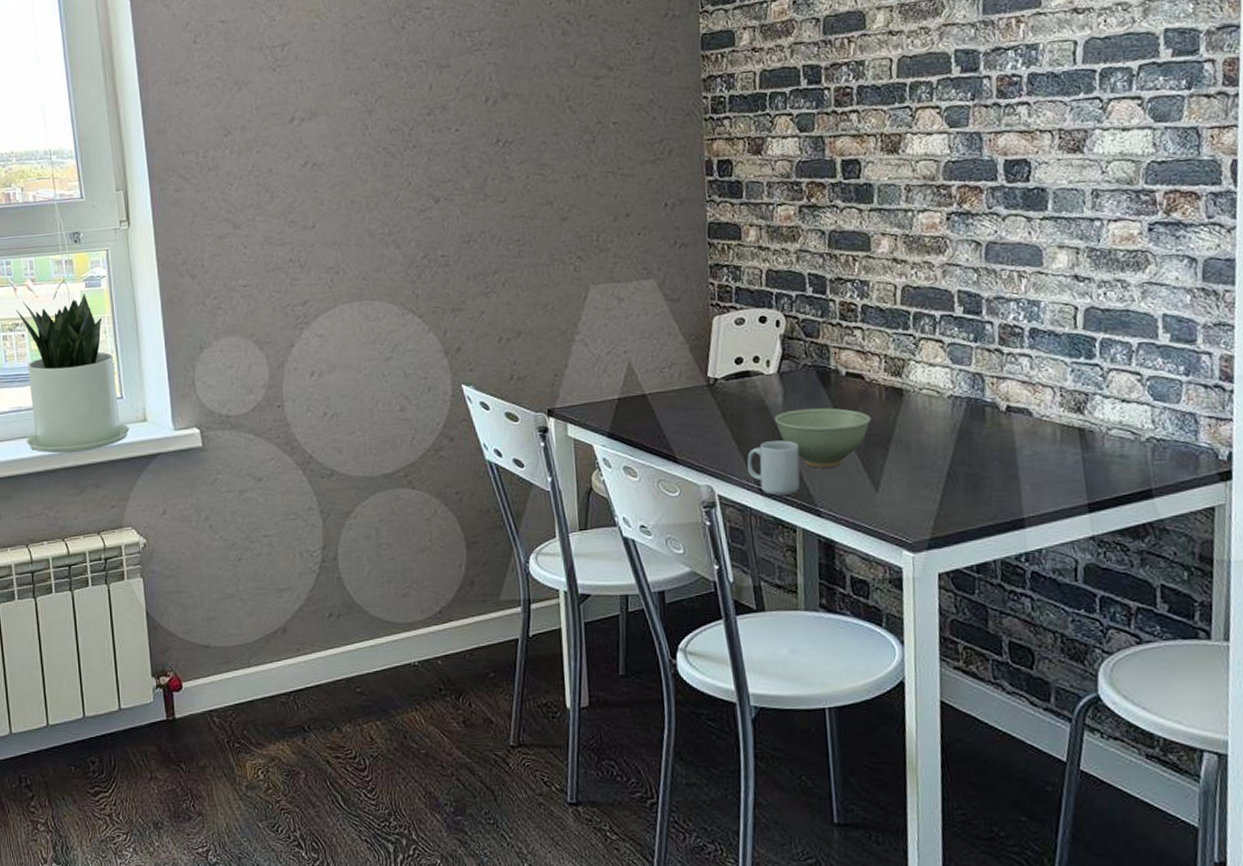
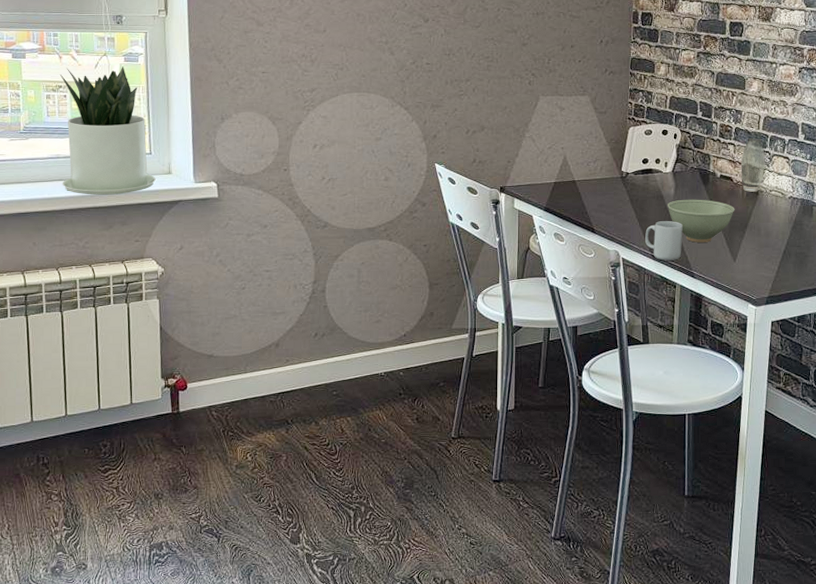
vase: none [873,317,909,393] -> present [740,138,765,192]

